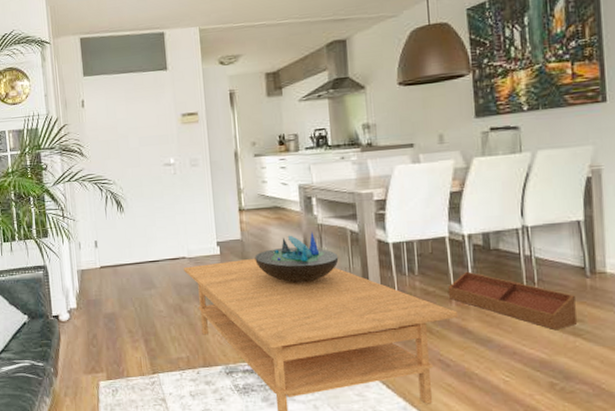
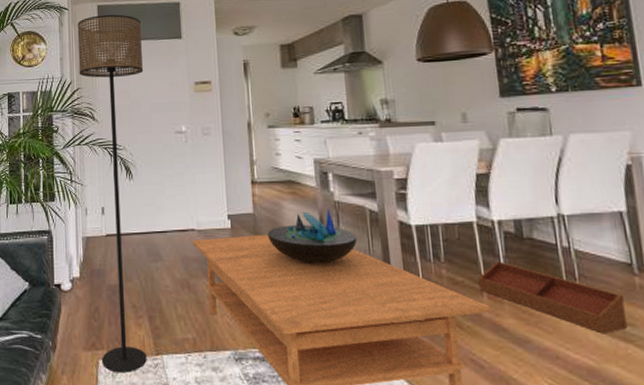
floor lamp: none [60,47,144,391] -> present [77,14,147,373]

